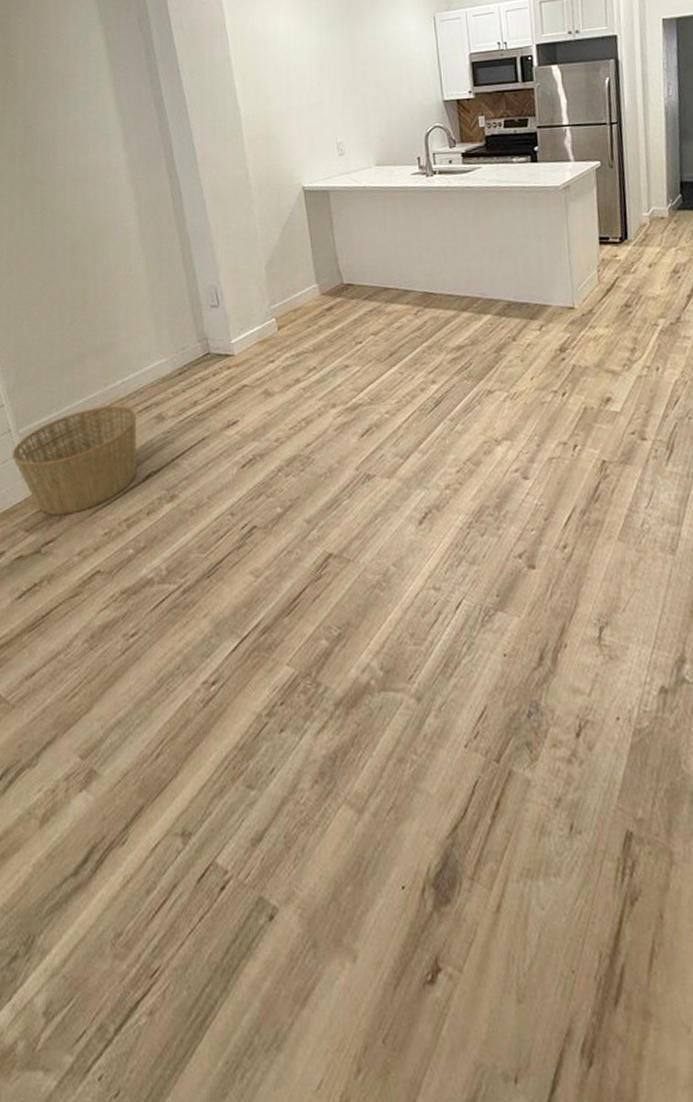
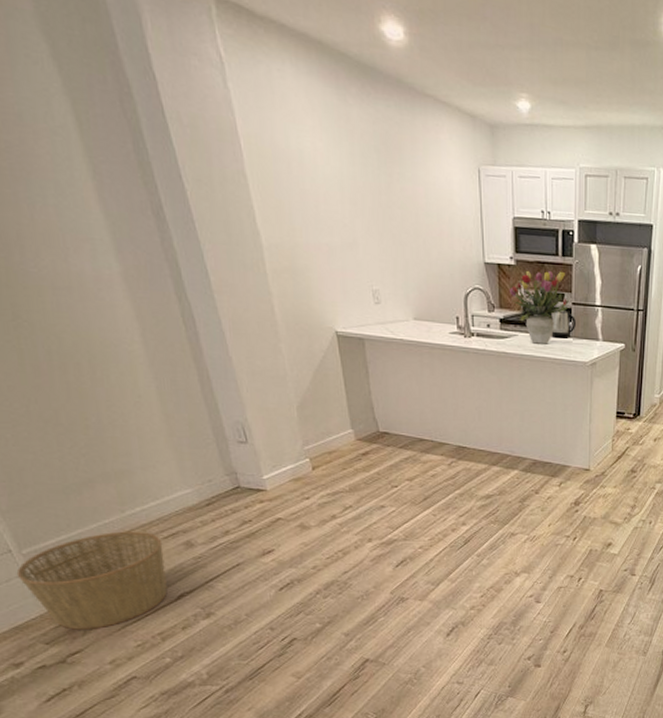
flower arrangement: none [470,96,533,174] -> present [510,270,569,344]
kettle: none [515,135,543,165] -> present [551,310,576,339]

